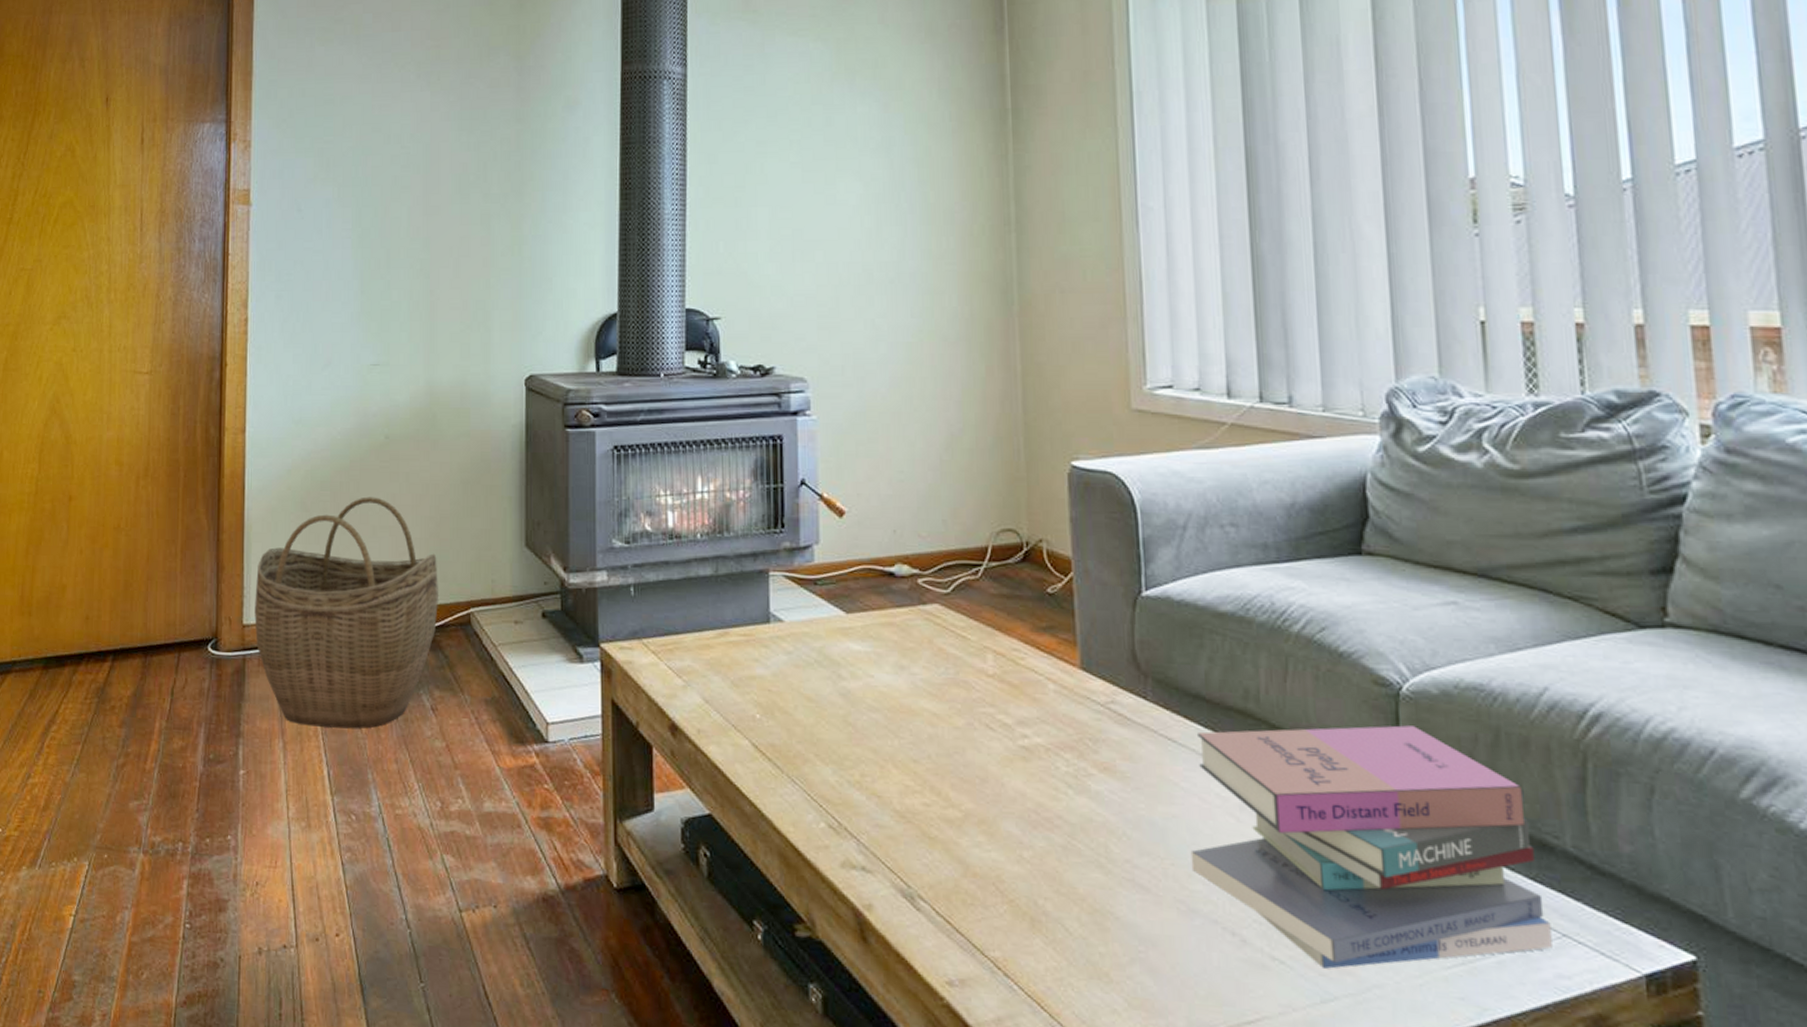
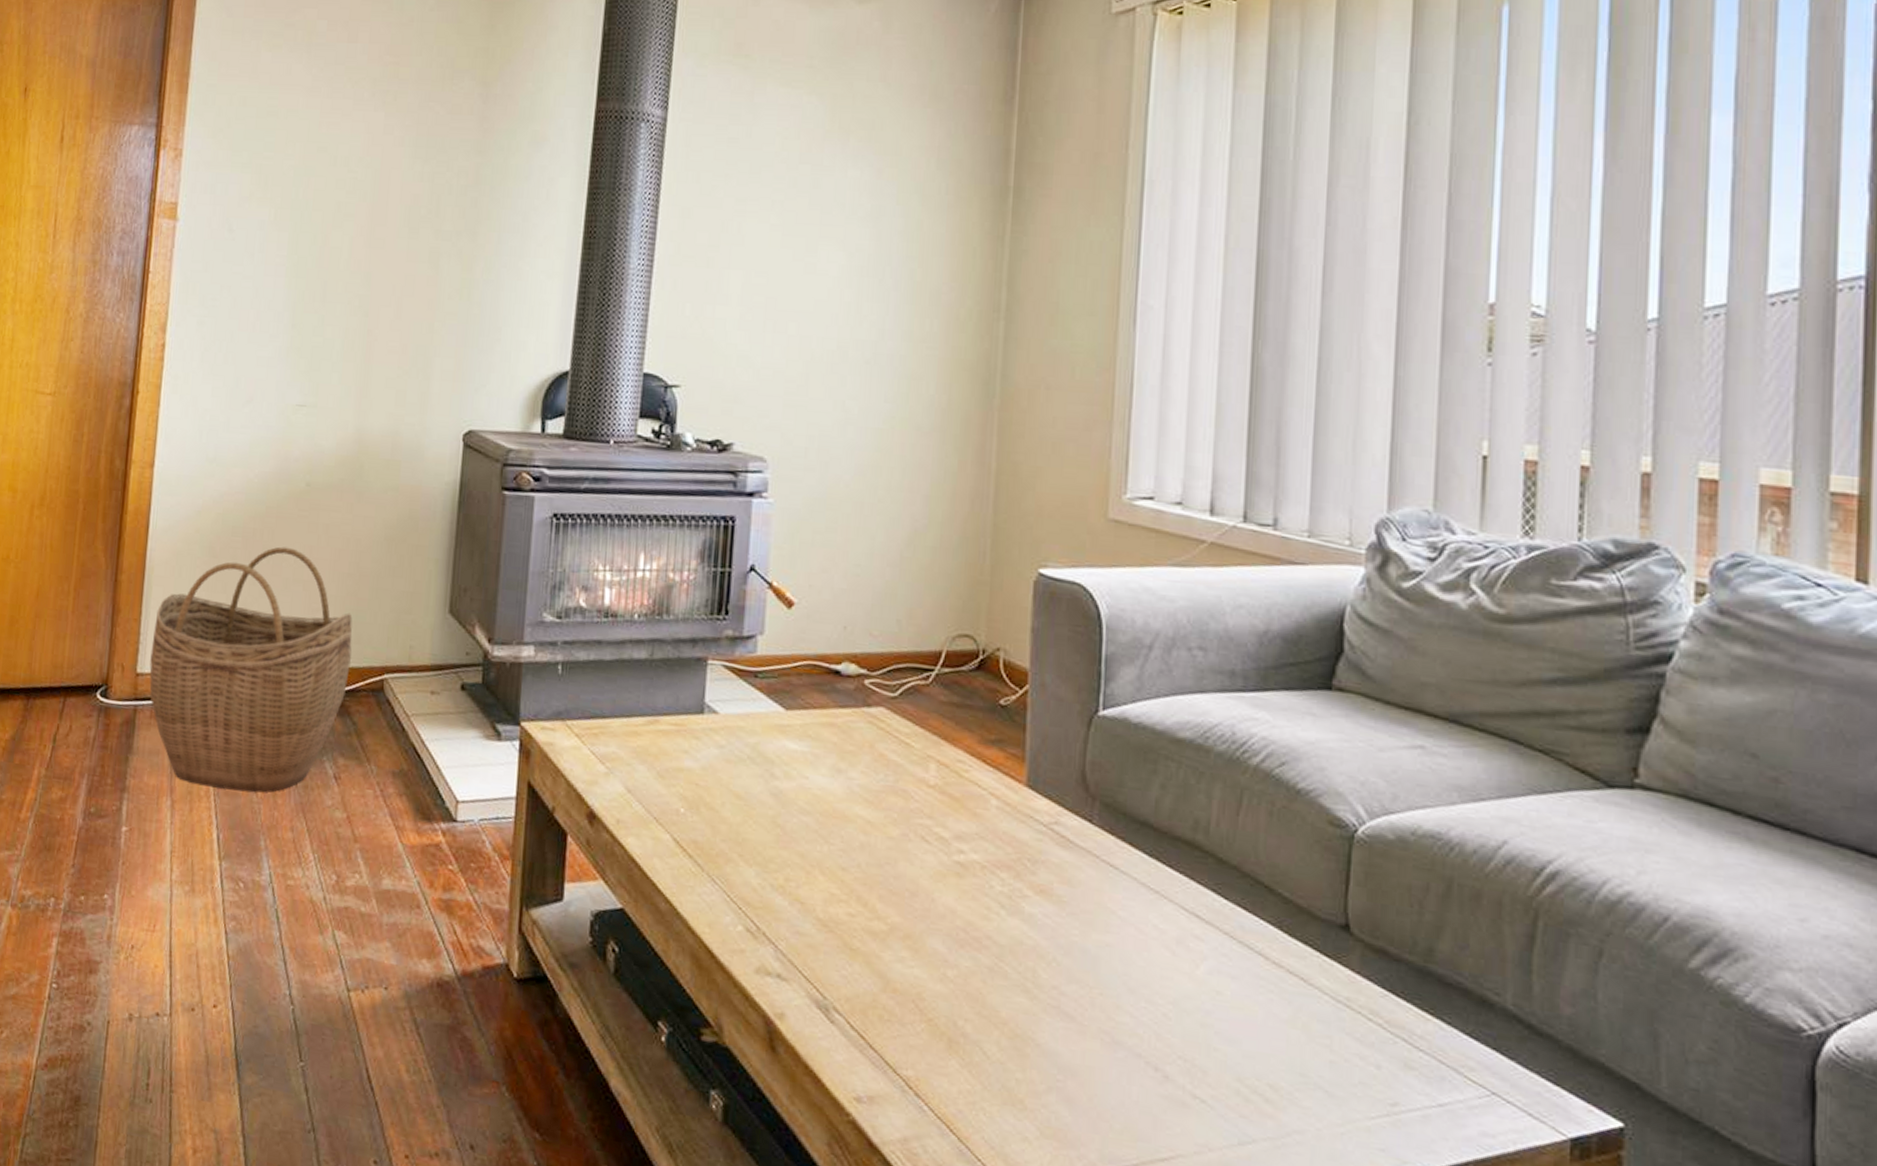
books: present [1190,725,1553,969] -> none [1120,860,1481,1111]

